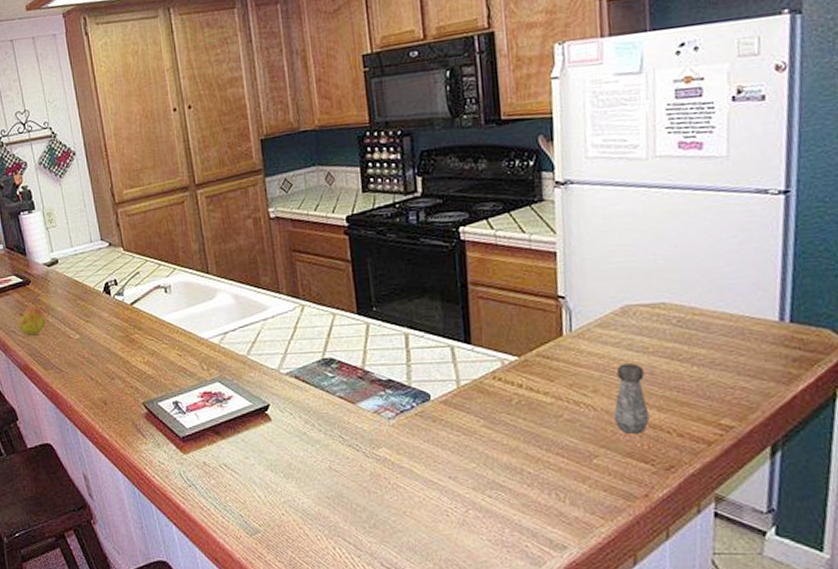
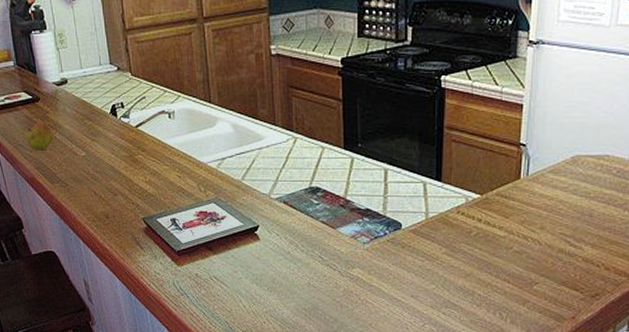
salt shaker: present [613,363,650,434] -> none [554,206,584,266]

